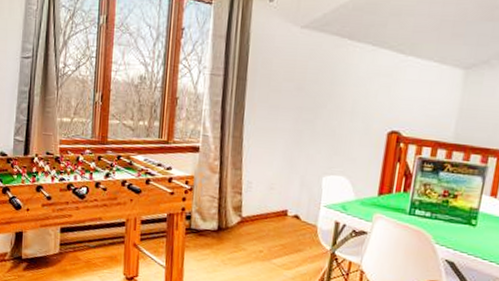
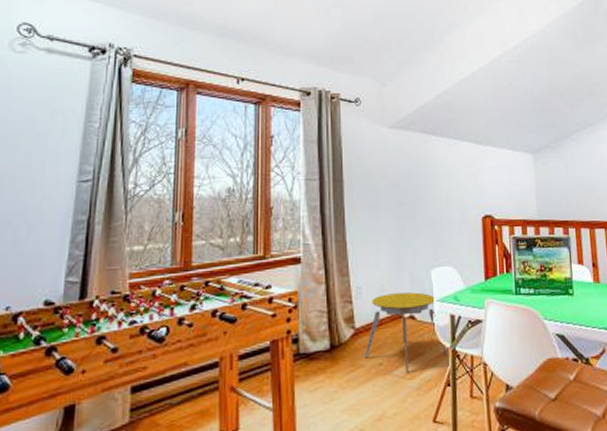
stool: none [248,191,326,264] -> present [365,292,447,373]

